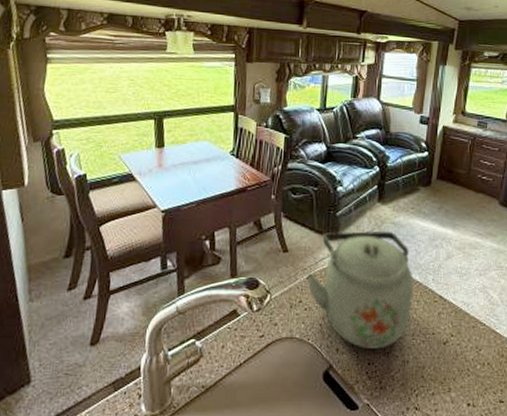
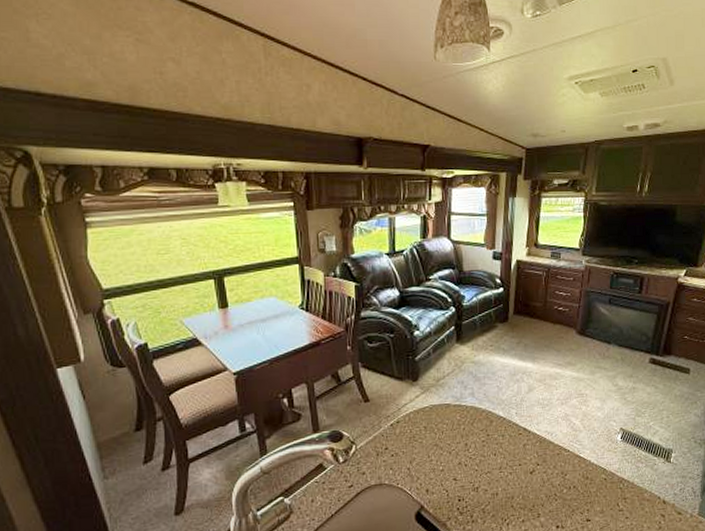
kettle: present [307,230,414,349] -> none [391,370,498,487]

